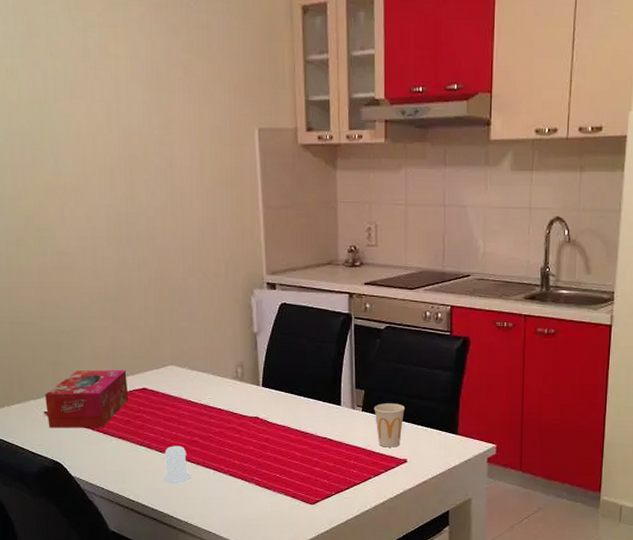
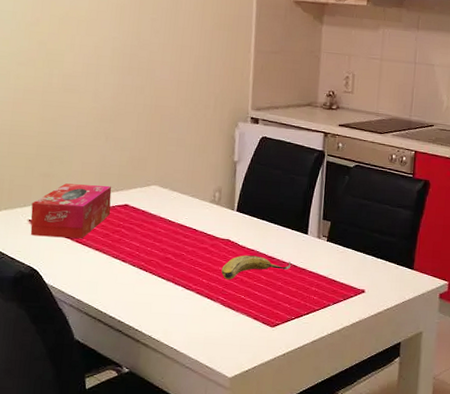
salt shaker: present [162,445,191,484] -> none [132,261,160,298]
fruit: none [253,432,325,459] -> present [221,255,291,280]
cup: present [374,403,406,447] -> none [338,235,367,278]

